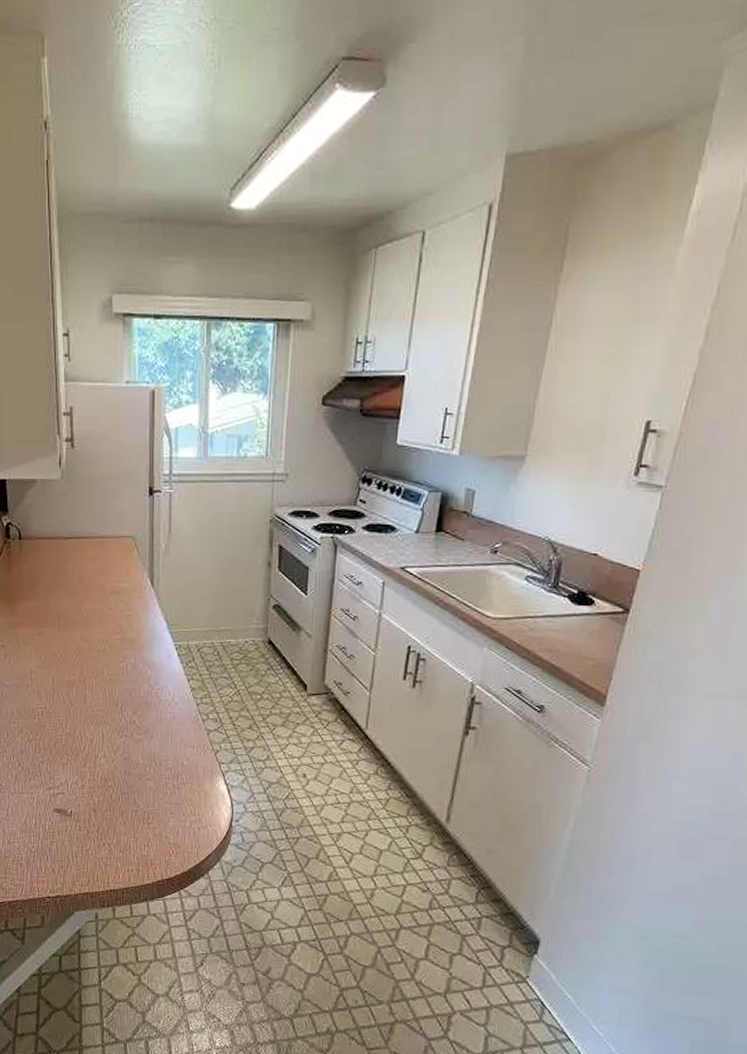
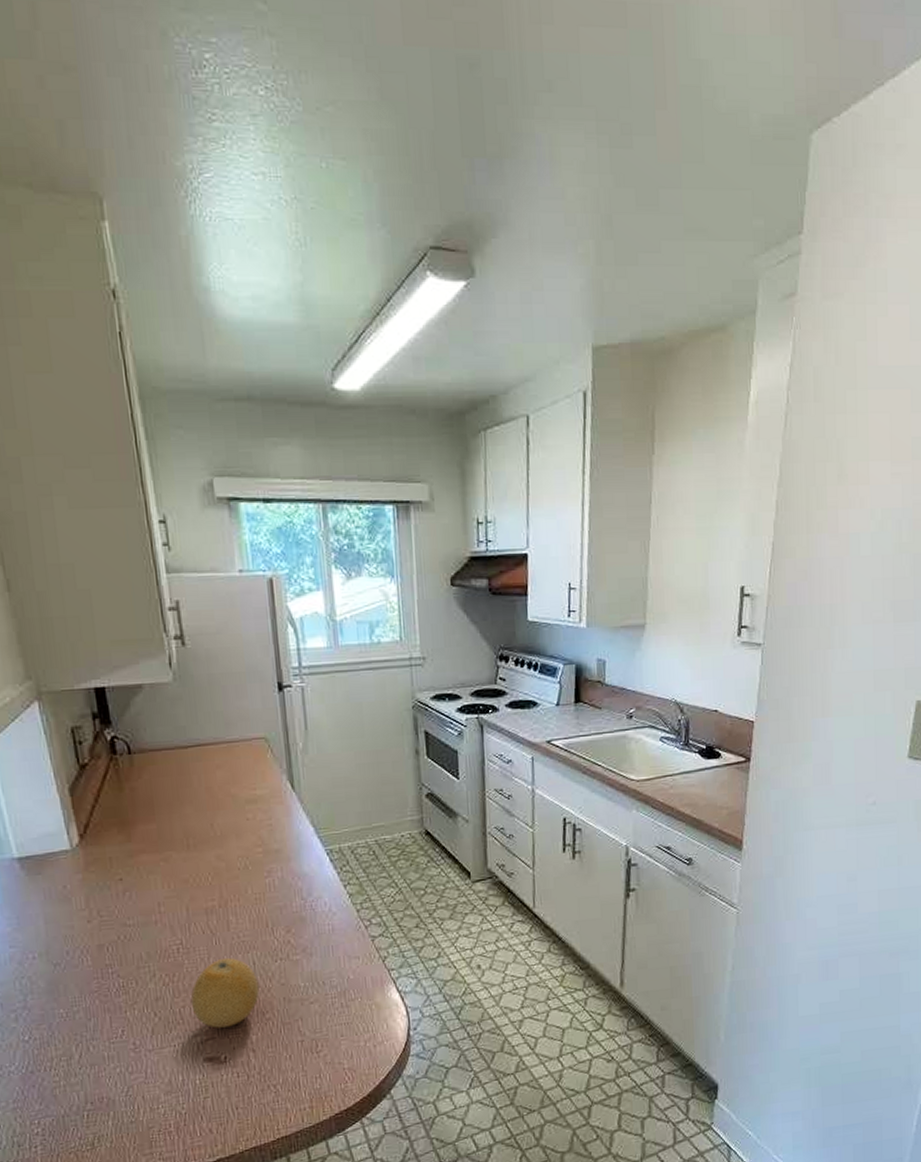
fruit: none [48,727,105,787] -> present [190,958,260,1029]

